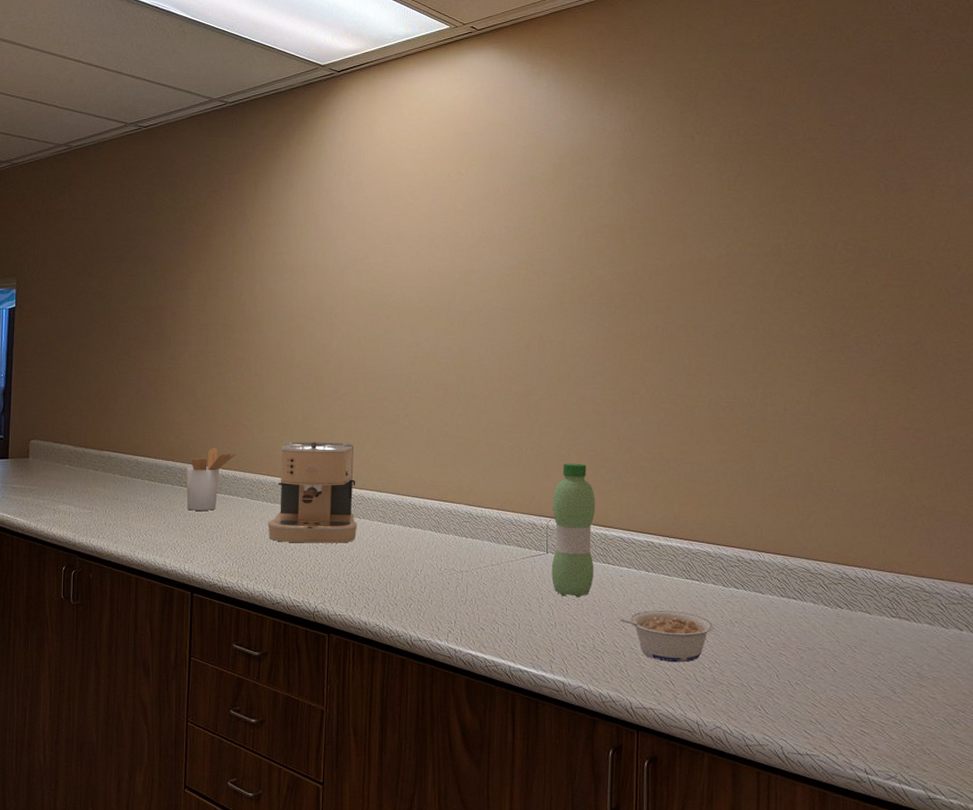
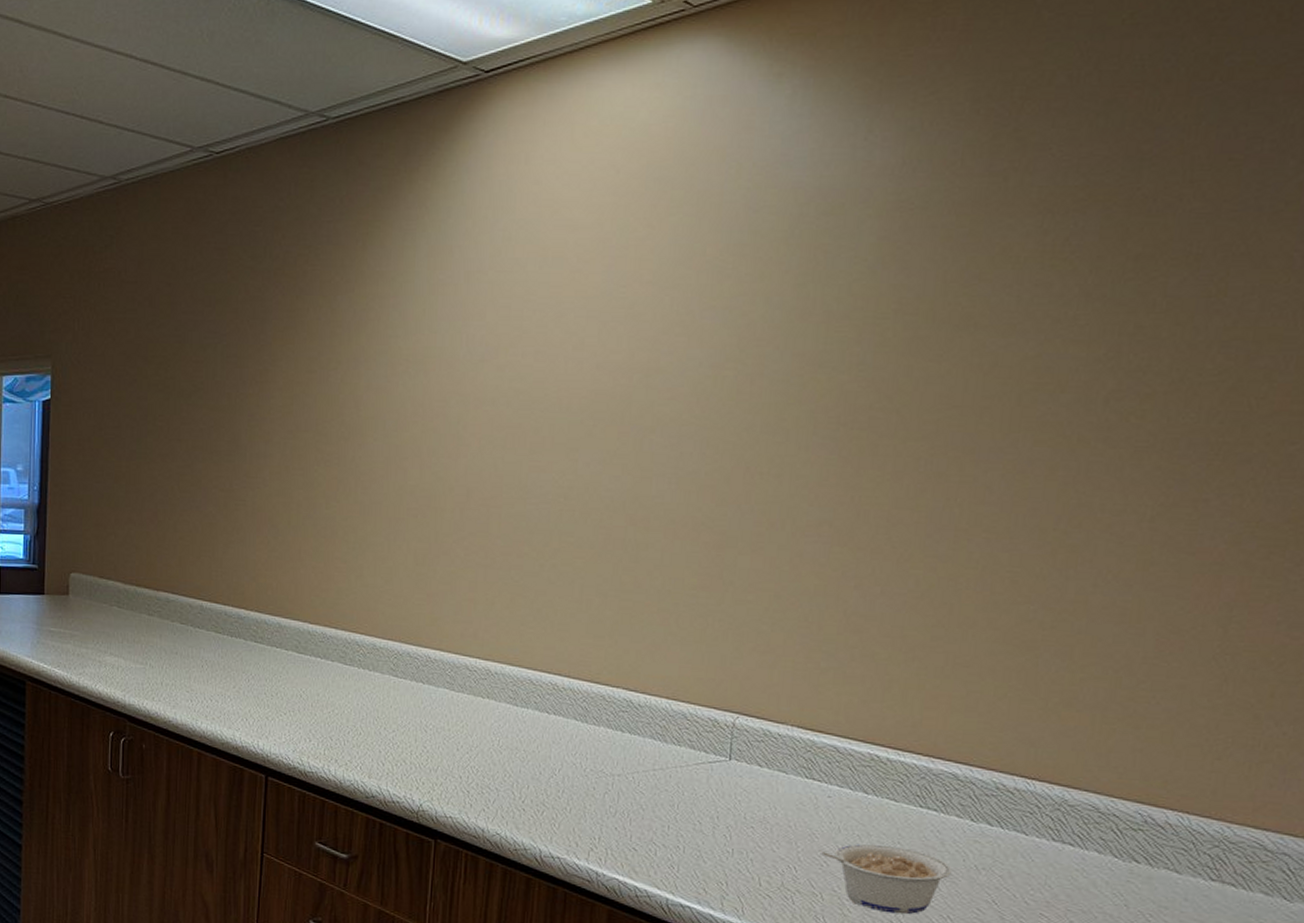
utensil holder: present [186,447,236,510] -> none [262,595,327,675]
coffee maker: present [268,441,357,543] -> none [364,592,481,728]
water bottle: present [551,463,596,598] -> none [733,642,804,820]

